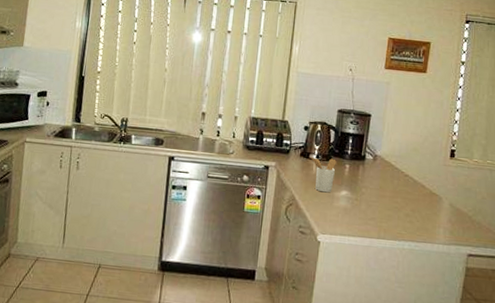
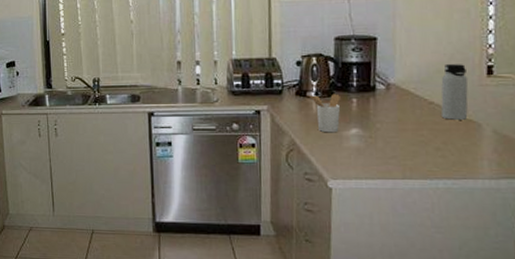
water bottle: none [413,144,436,193] -> present [441,64,469,120]

